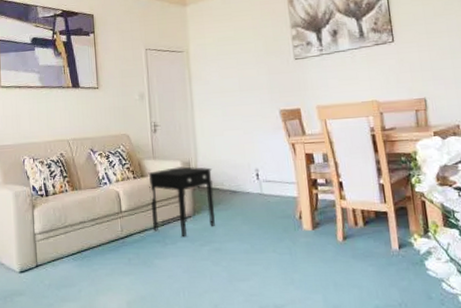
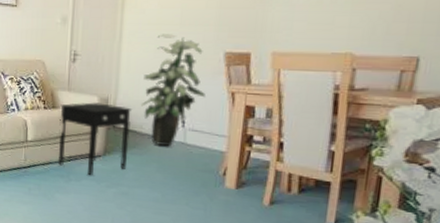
indoor plant: none [217,99,271,199] -> present [141,34,205,147]

